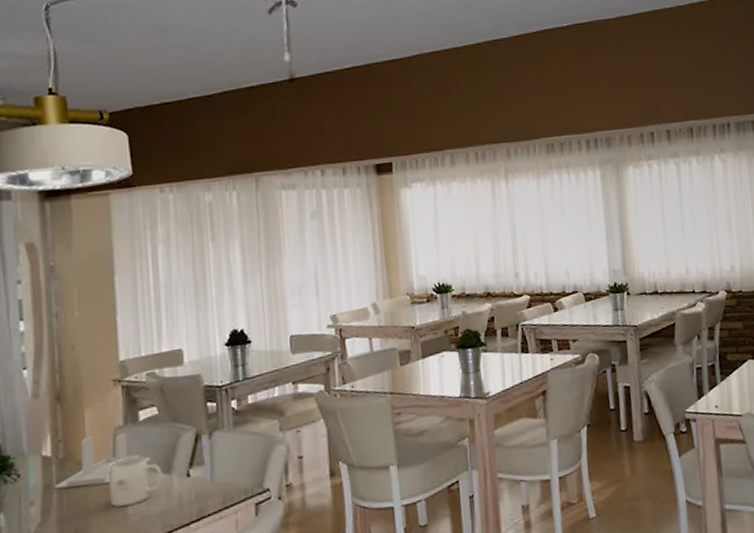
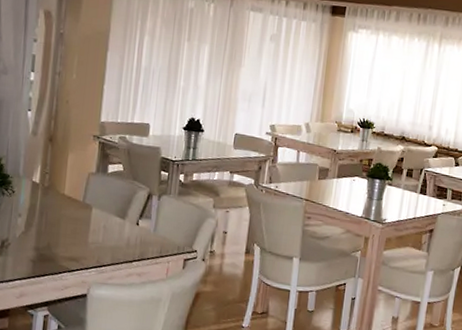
napkin holder: present [54,433,152,489] -> none [37,175,113,214]
mug: present [108,456,163,507] -> none [76,199,119,237]

